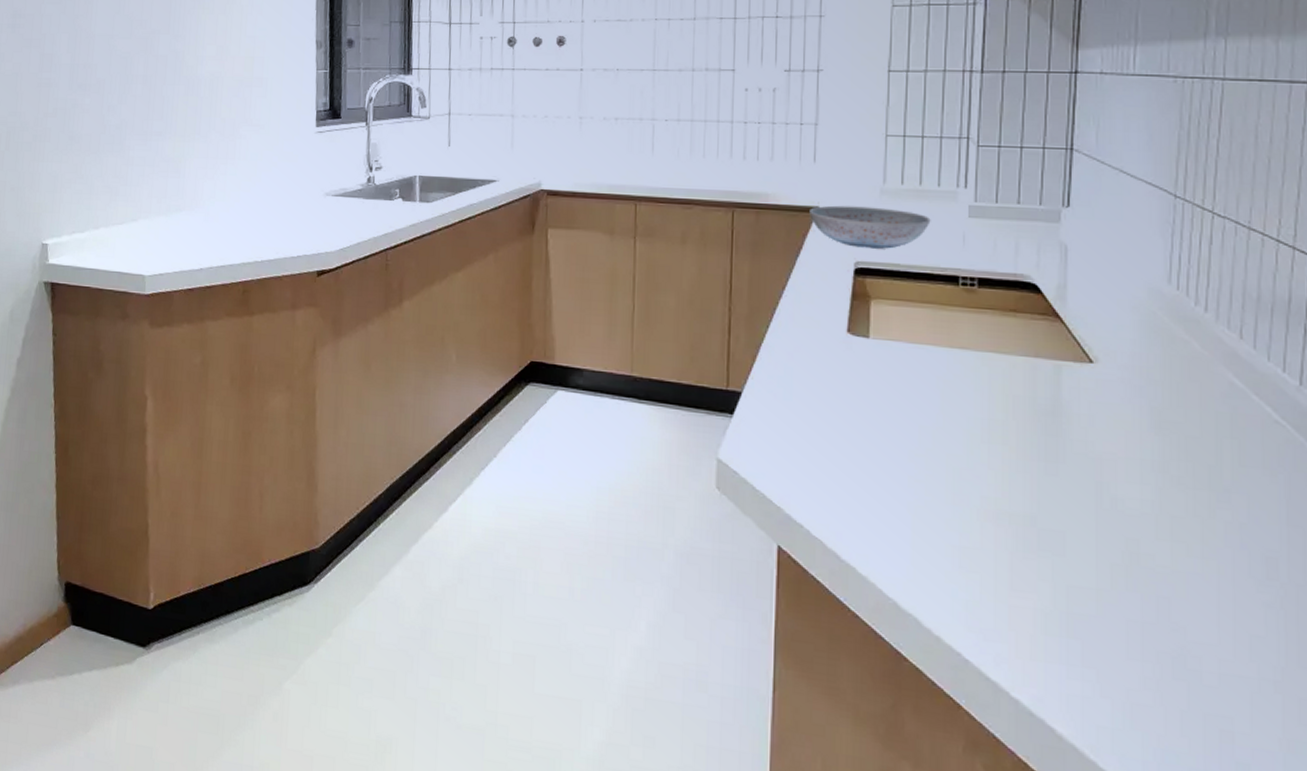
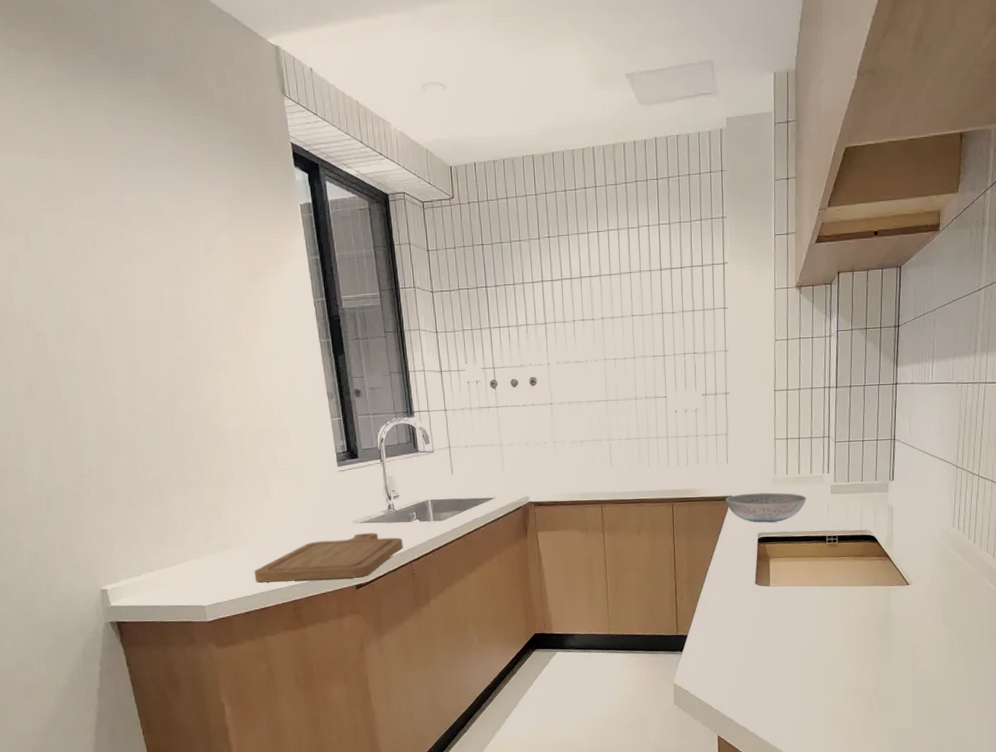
chopping board: none [204,208,380,262] -> present [254,533,404,583]

